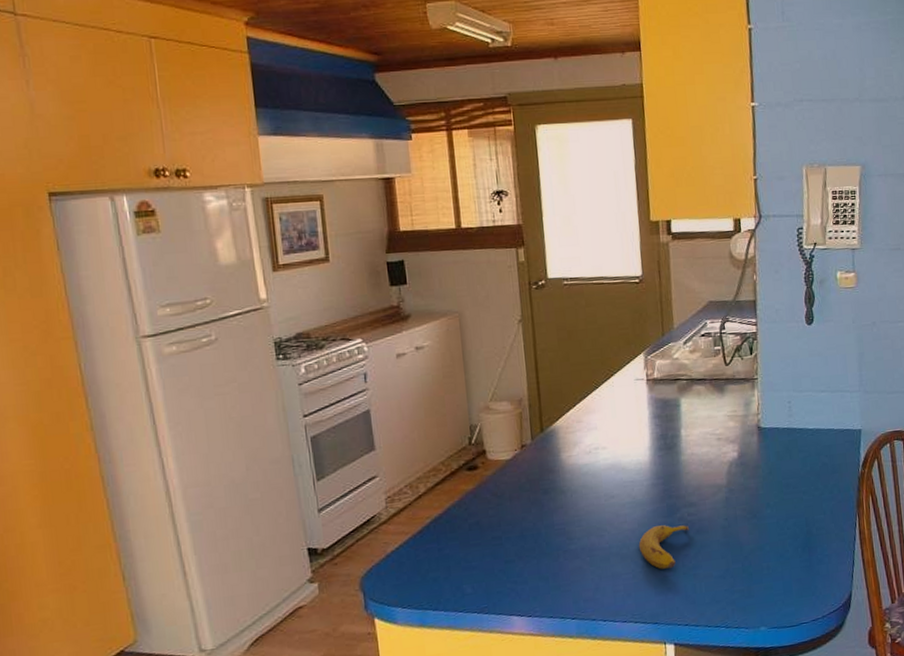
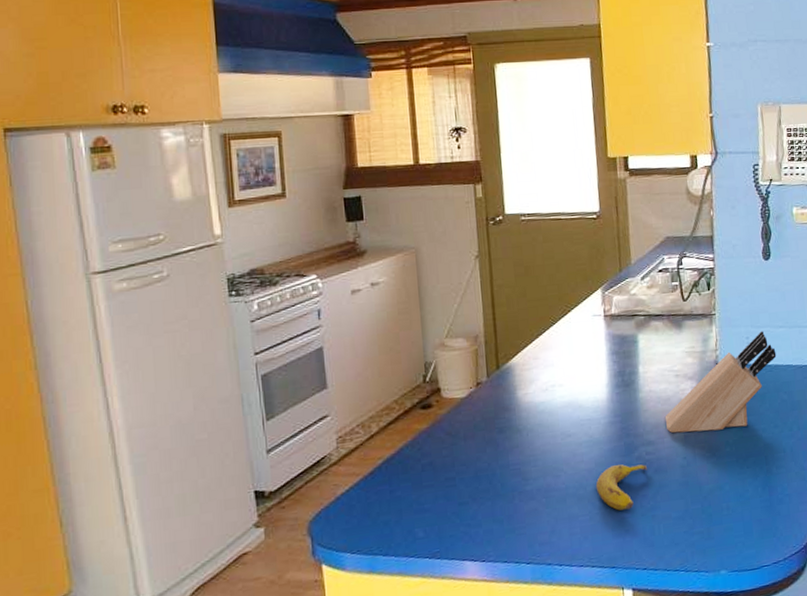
knife block: none [706,395,818,496] -> present [664,331,777,434]

